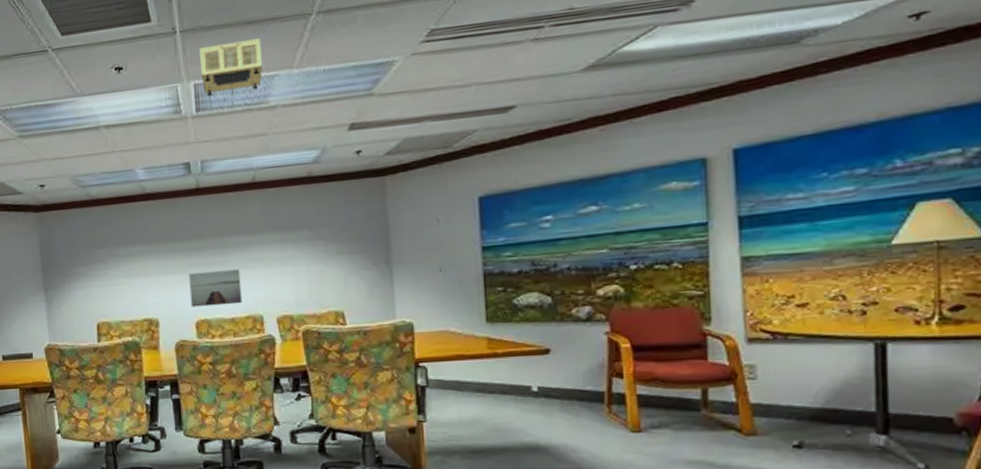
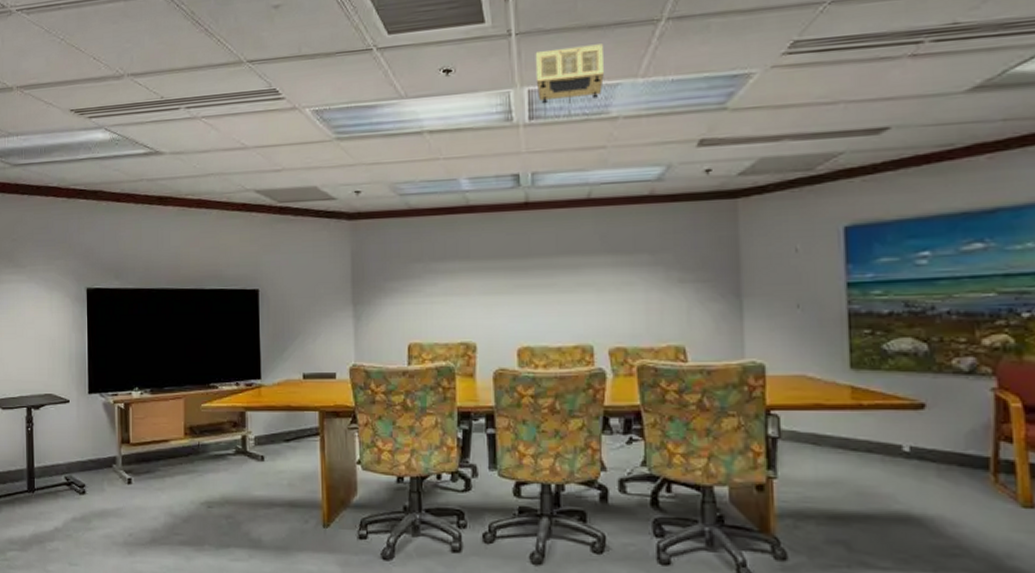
wall art: present [188,269,242,307] -> none [512,293,571,333]

